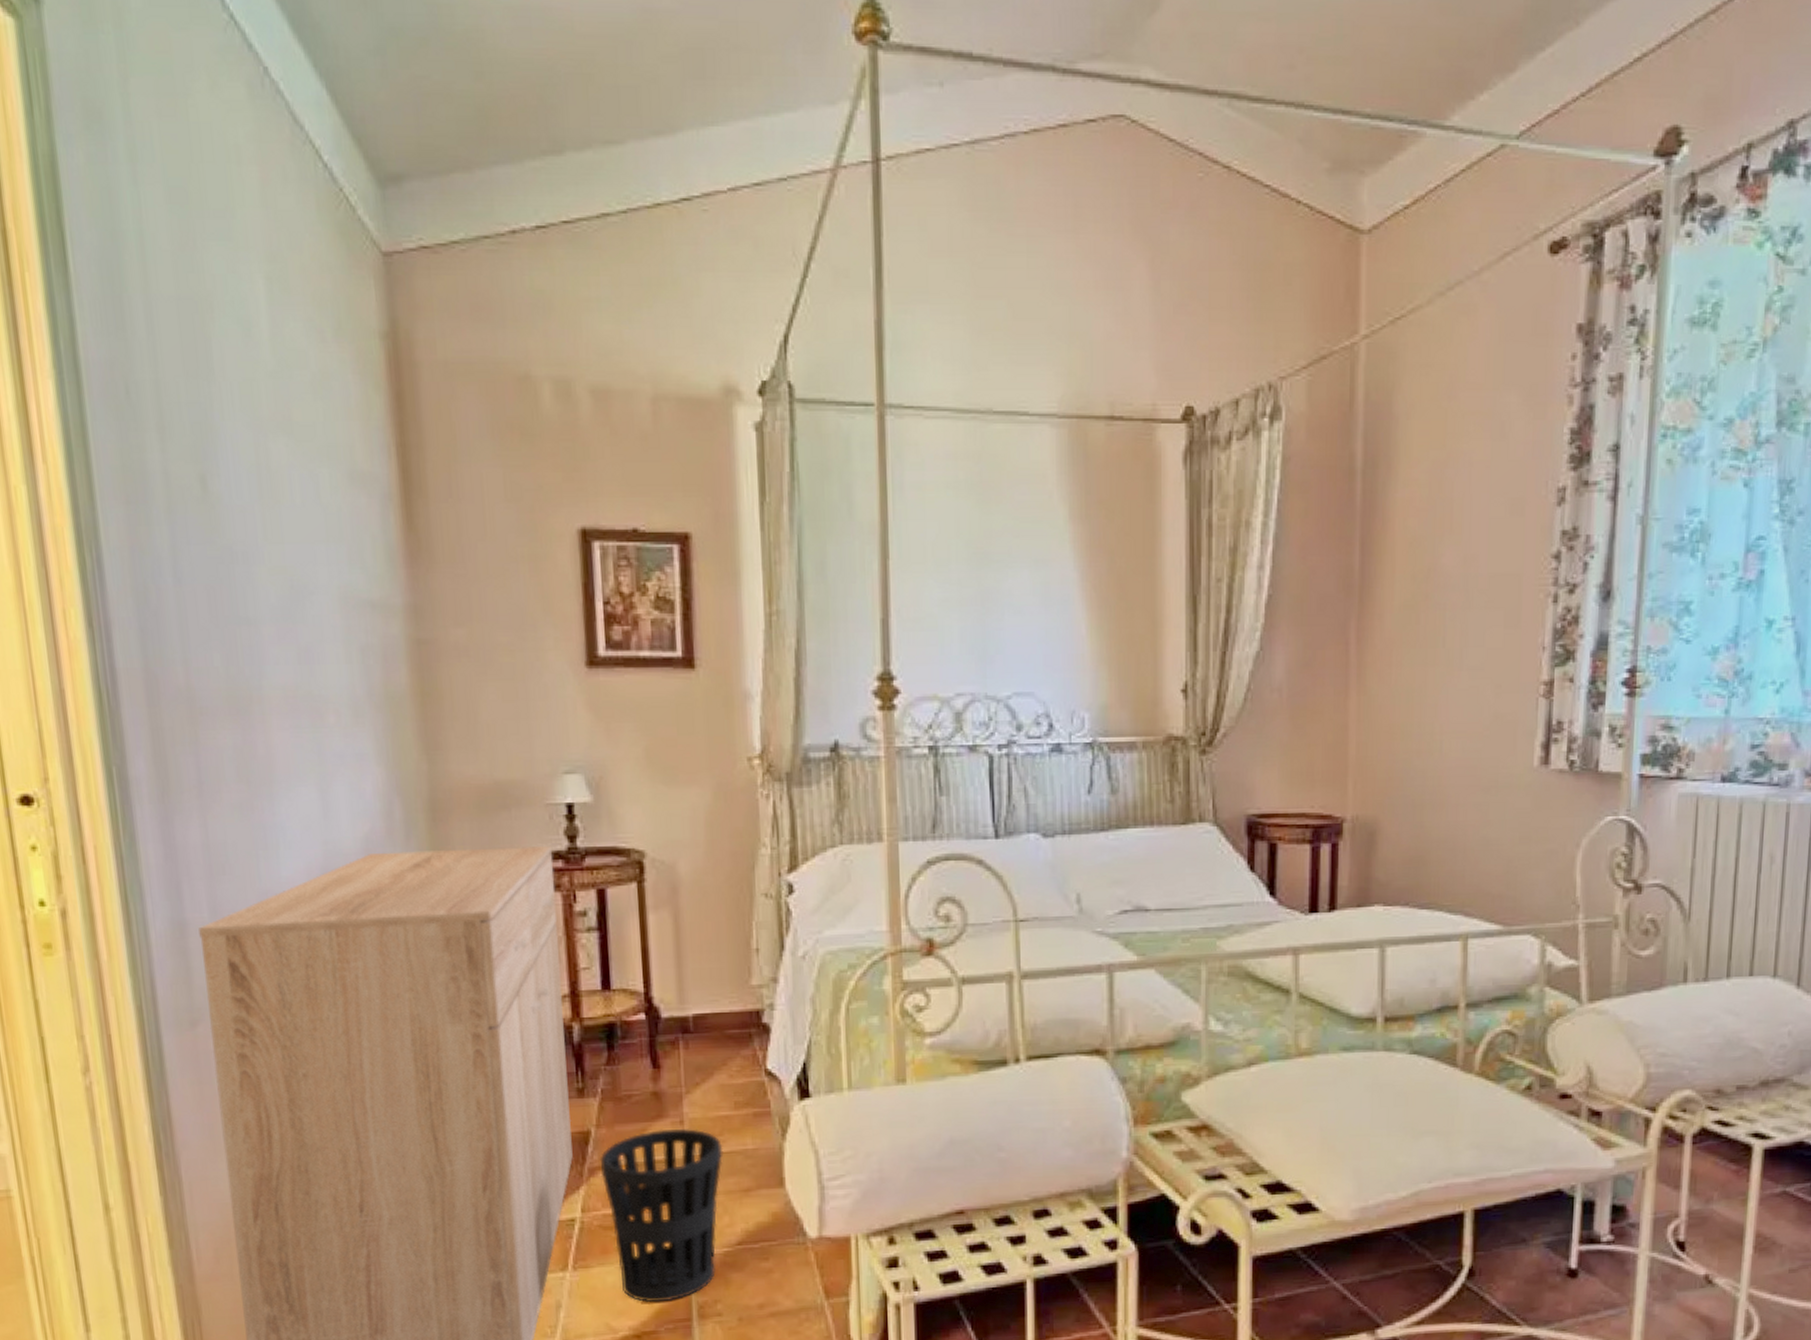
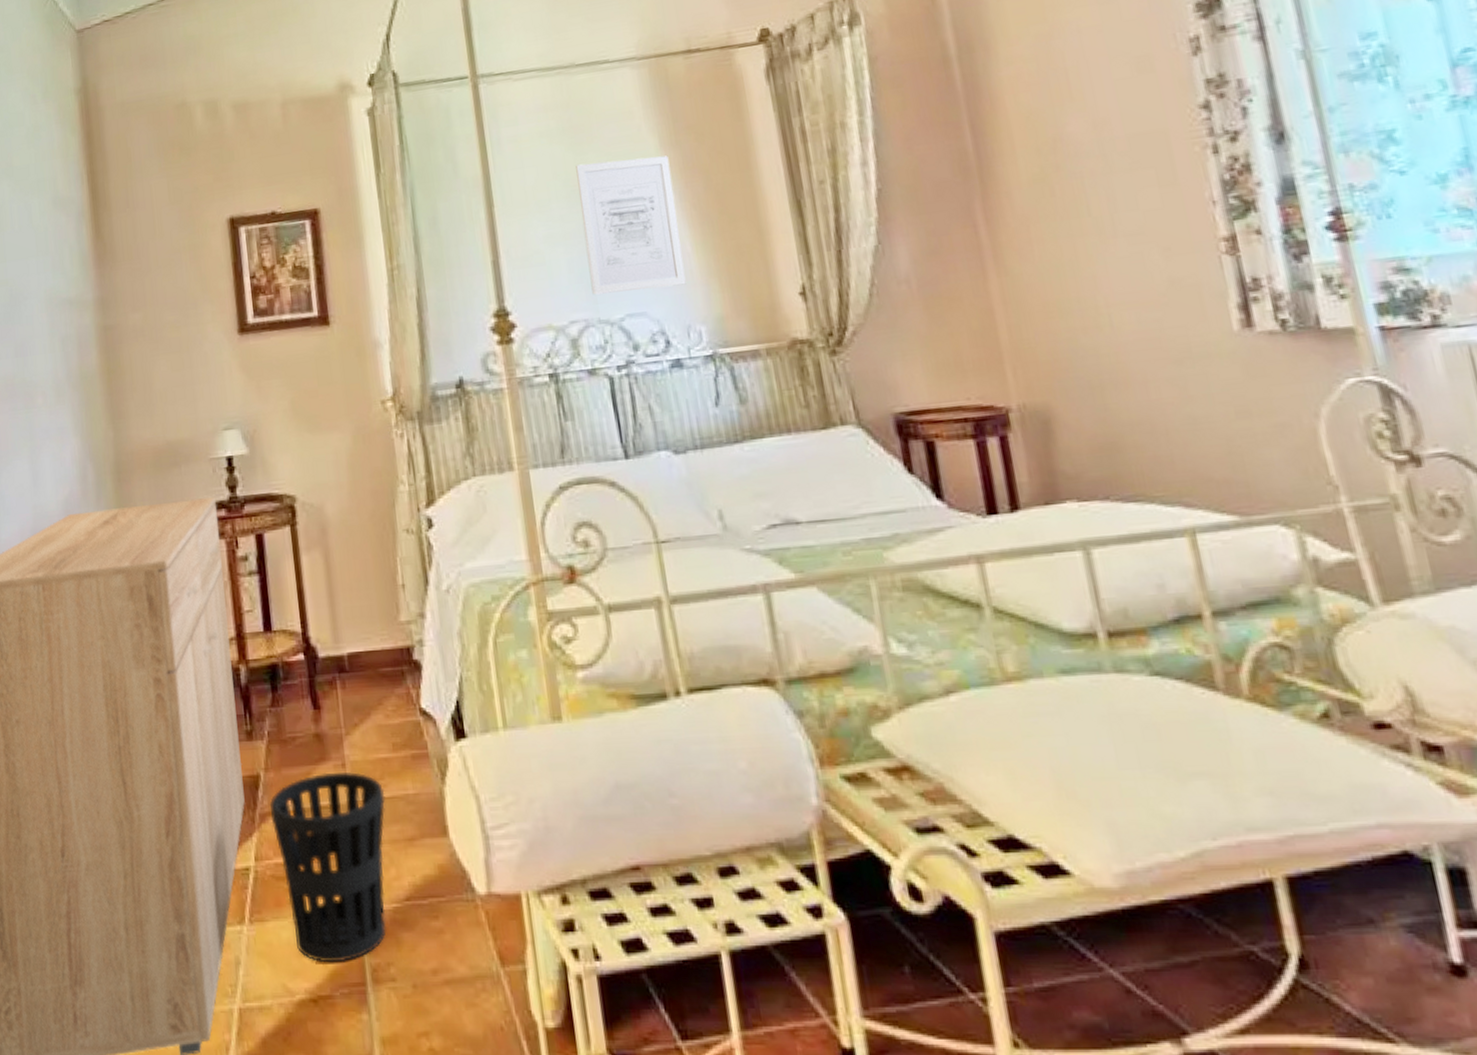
wall art: none [980,525,1077,669] -> present [575,155,686,295]

